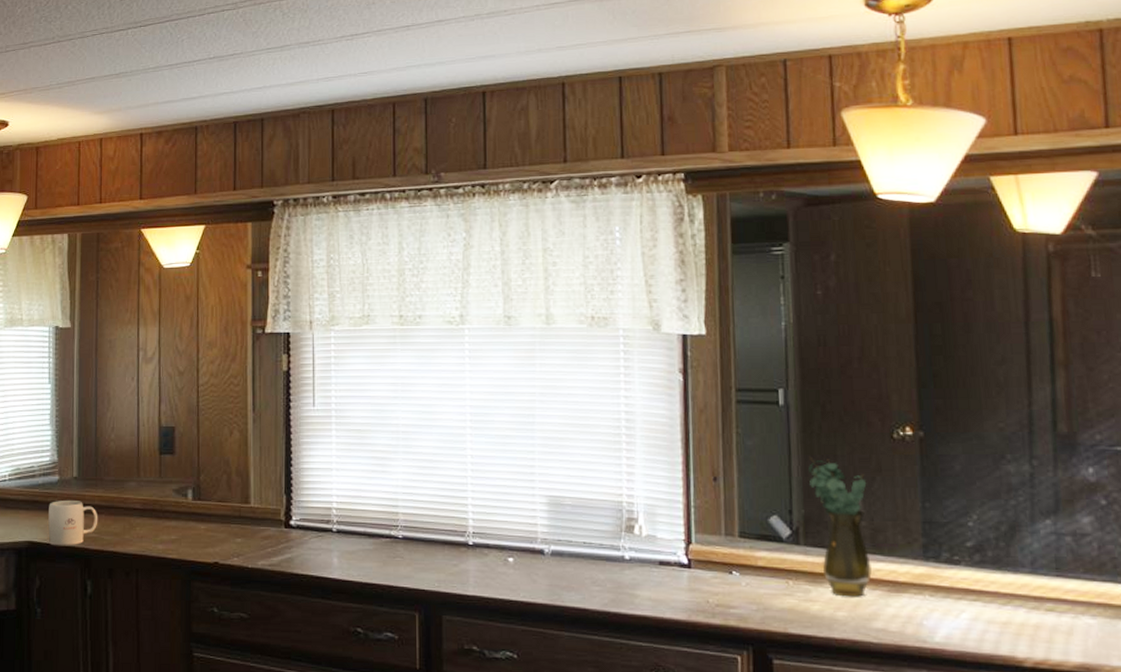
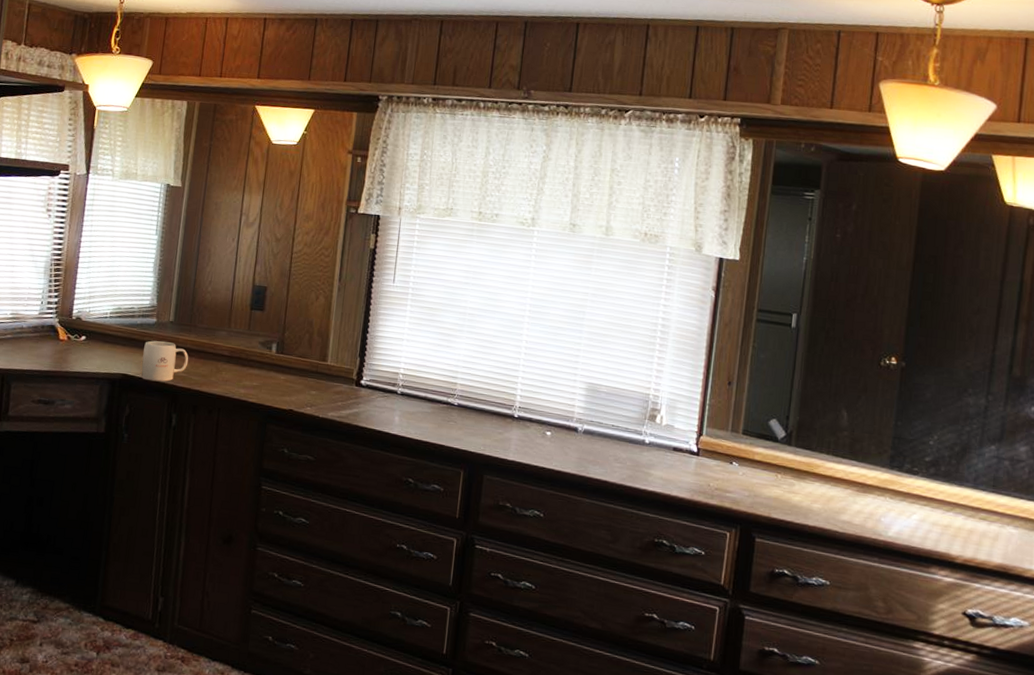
vase: present [808,456,872,597] -> none [807,373,853,493]

